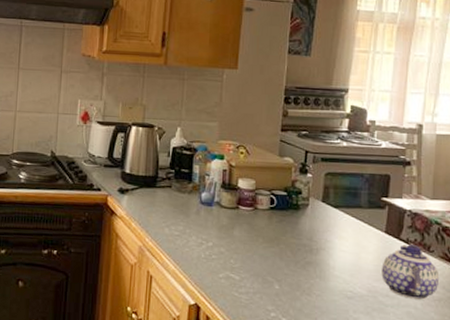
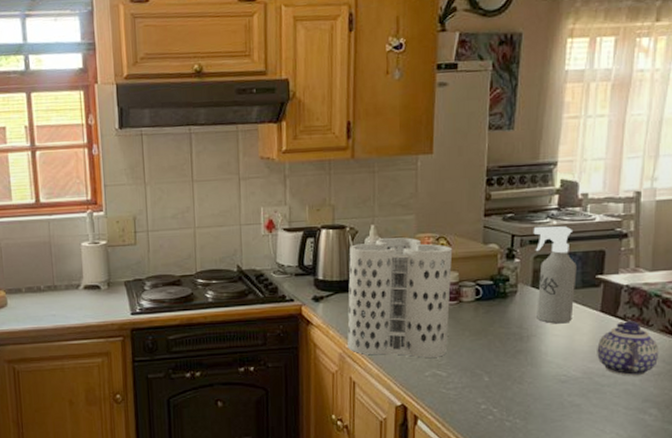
utensil holder: none [148,140,251,260] -> present [347,237,453,358]
spray bottle: none [325,146,364,241] -> present [533,225,577,324]

